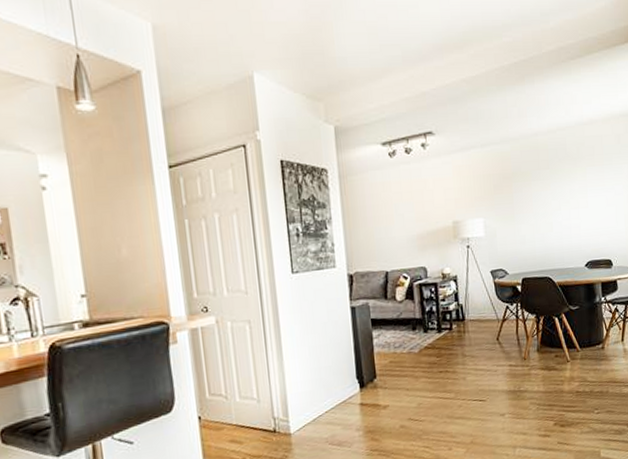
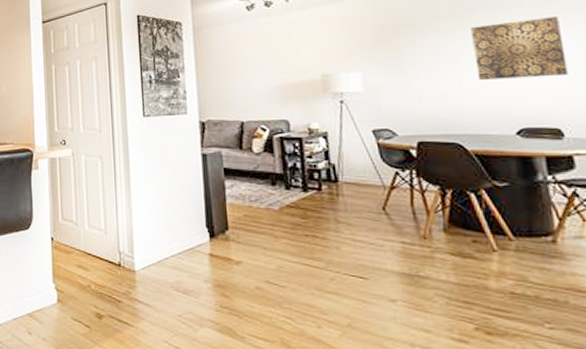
wall art: none [560,168,618,223] -> present [471,17,569,81]

